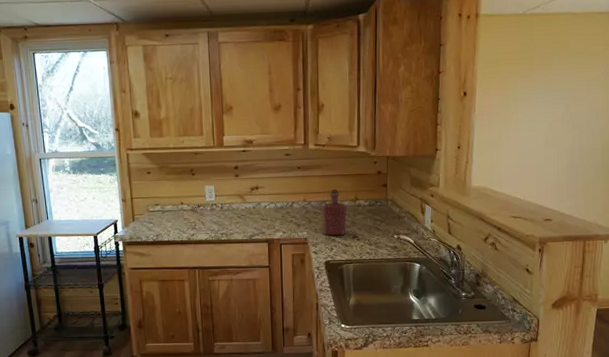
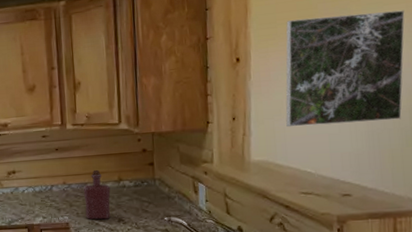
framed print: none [502,60,603,158] -> present [285,10,405,127]

